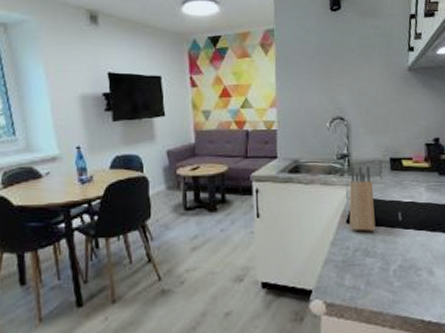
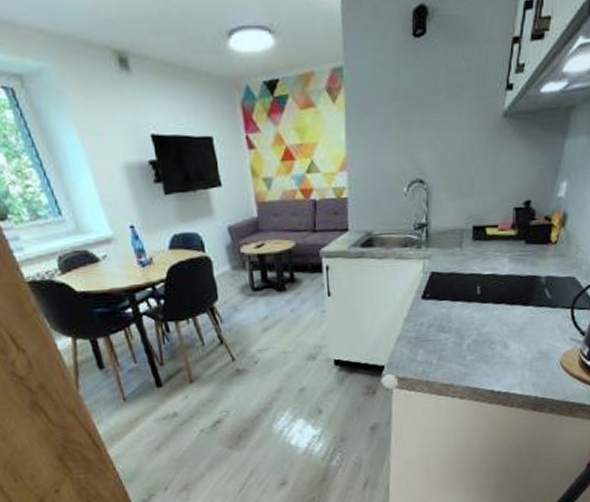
knife block: present [349,166,376,231] -> none [425,236,453,307]

